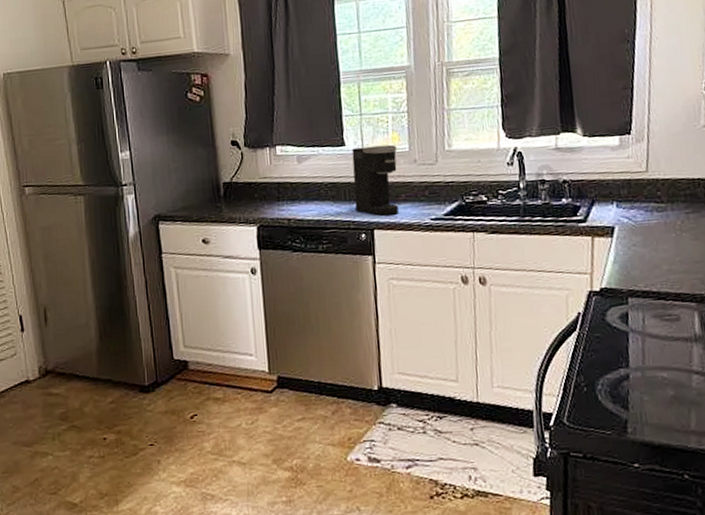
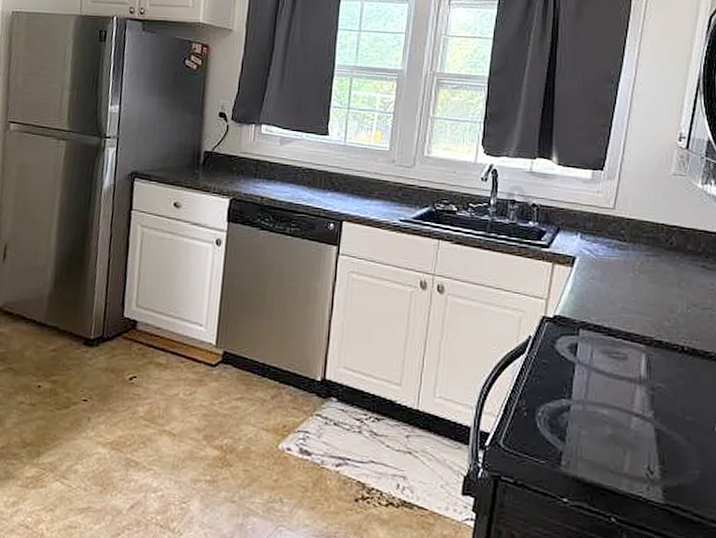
coffee maker: present [352,144,398,216] -> none [328,139,377,210]

